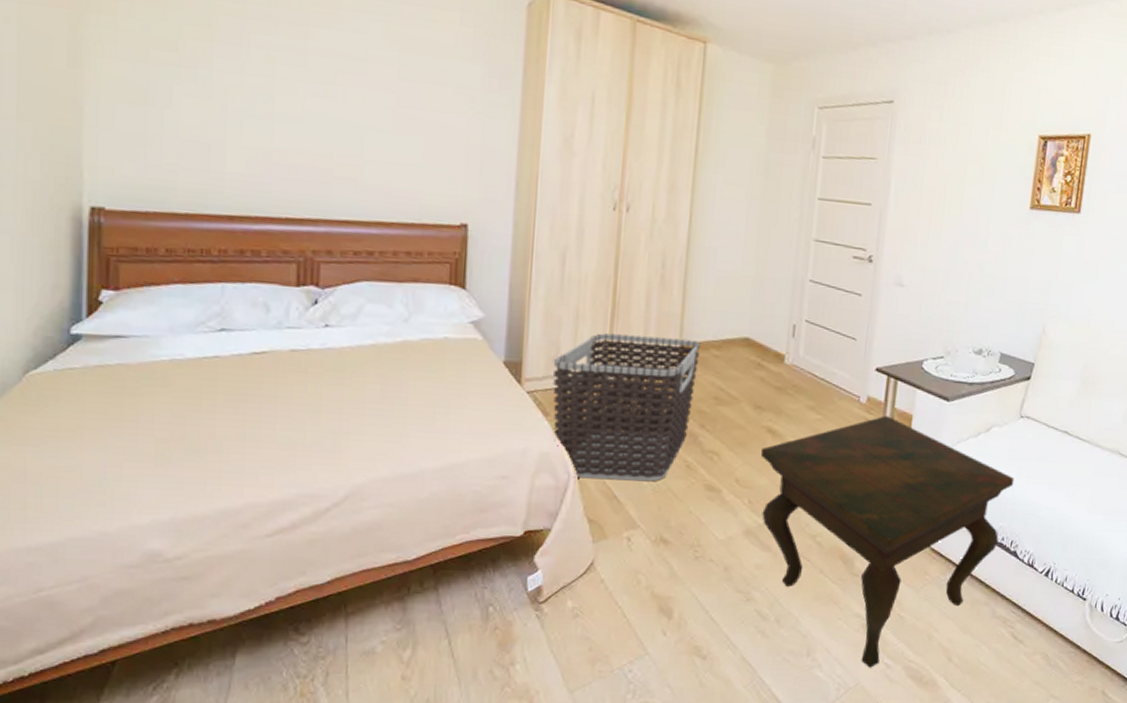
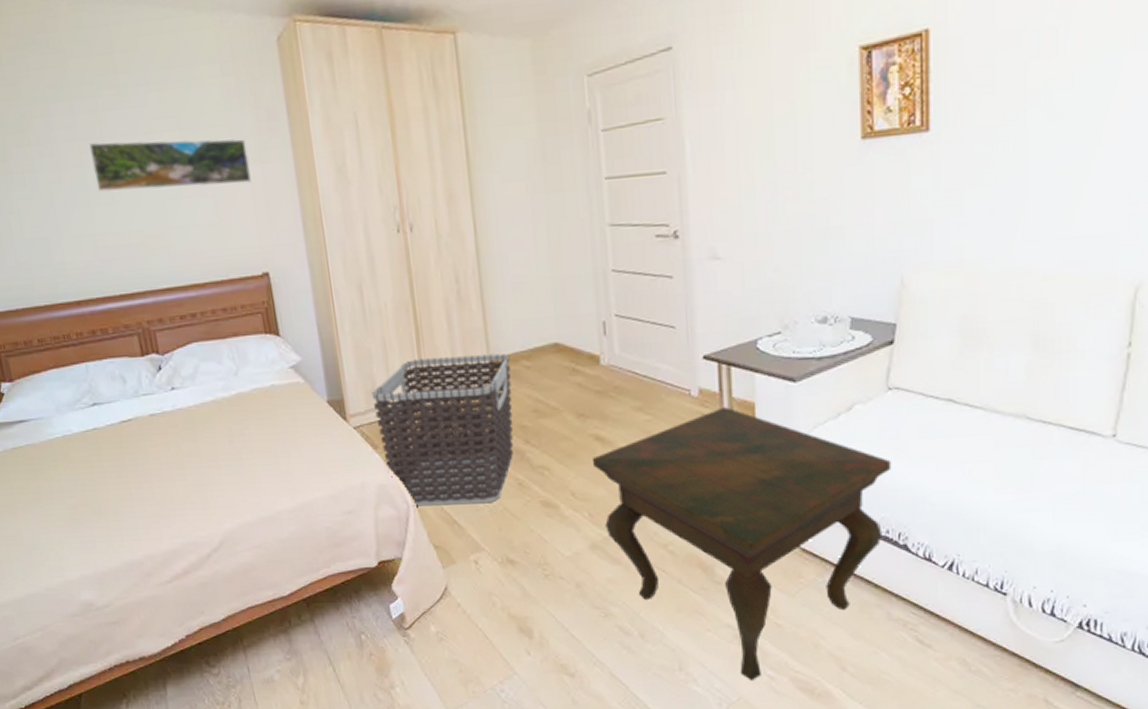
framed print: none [286,56,471,133] -> present [89,138,251,192]

